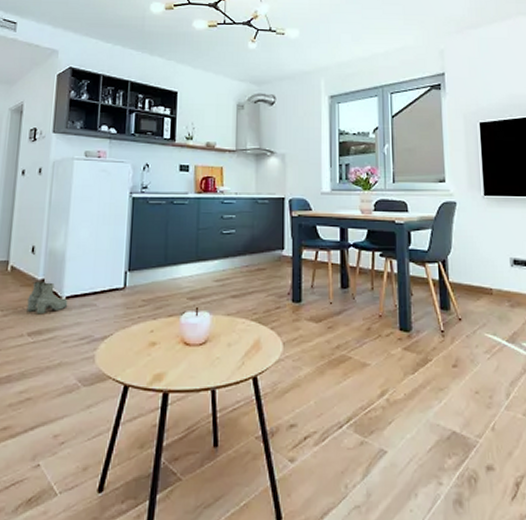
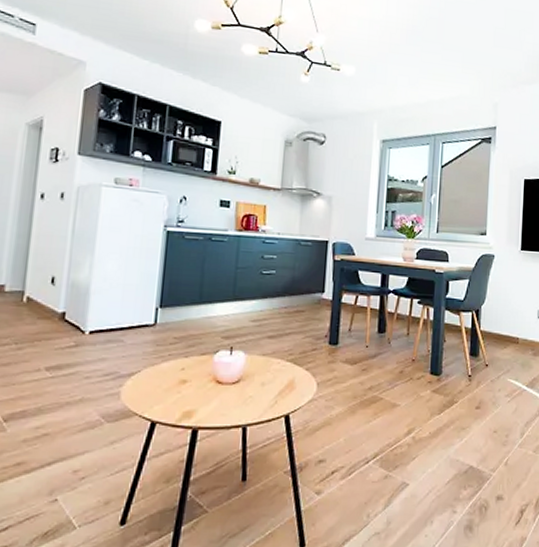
boots: present [27,280,68,315] -> none [45,313,92,349]

